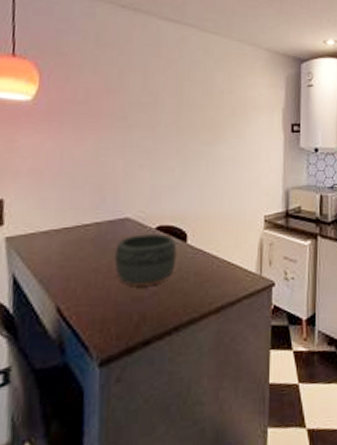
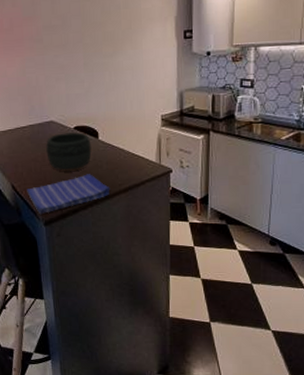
dish towel: none [78,289,197,351] -> present [27,174,110,215]

